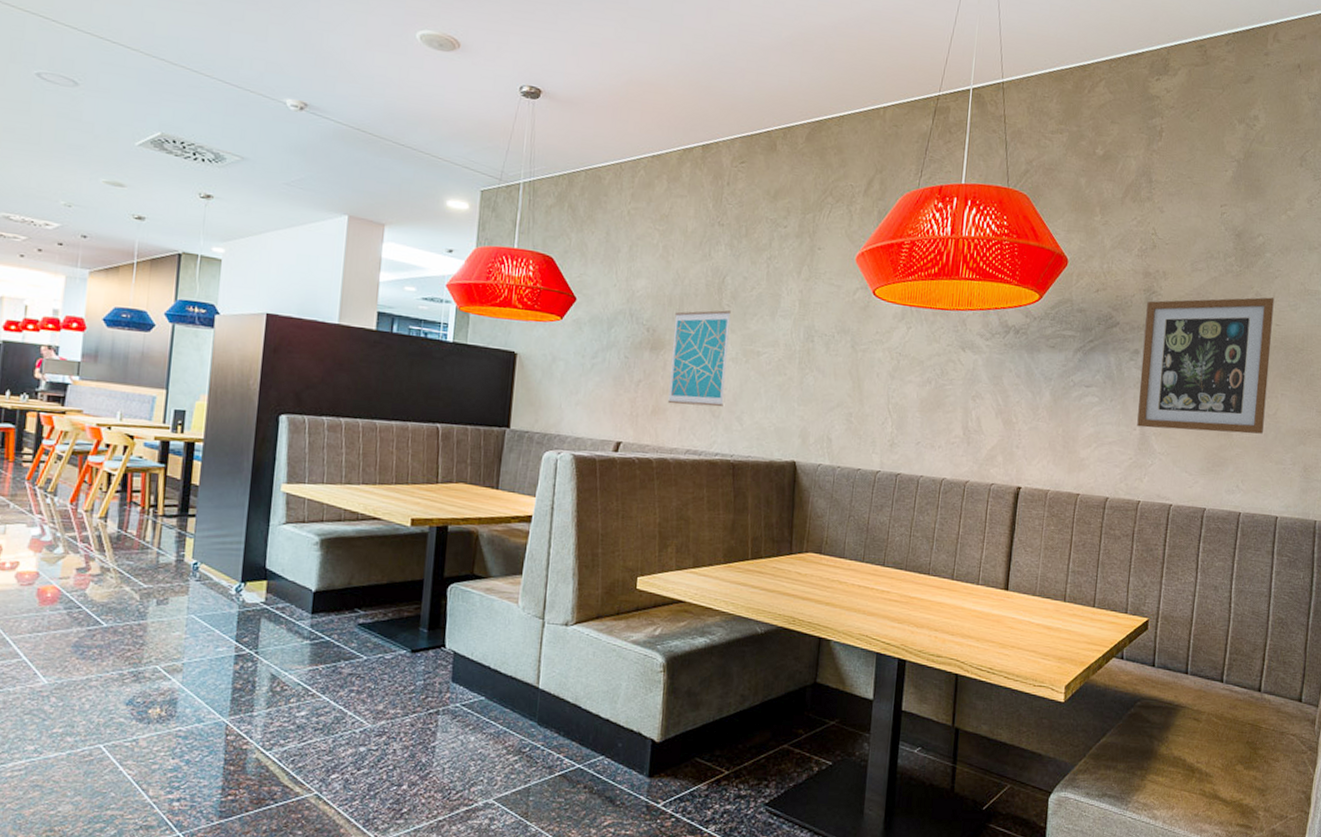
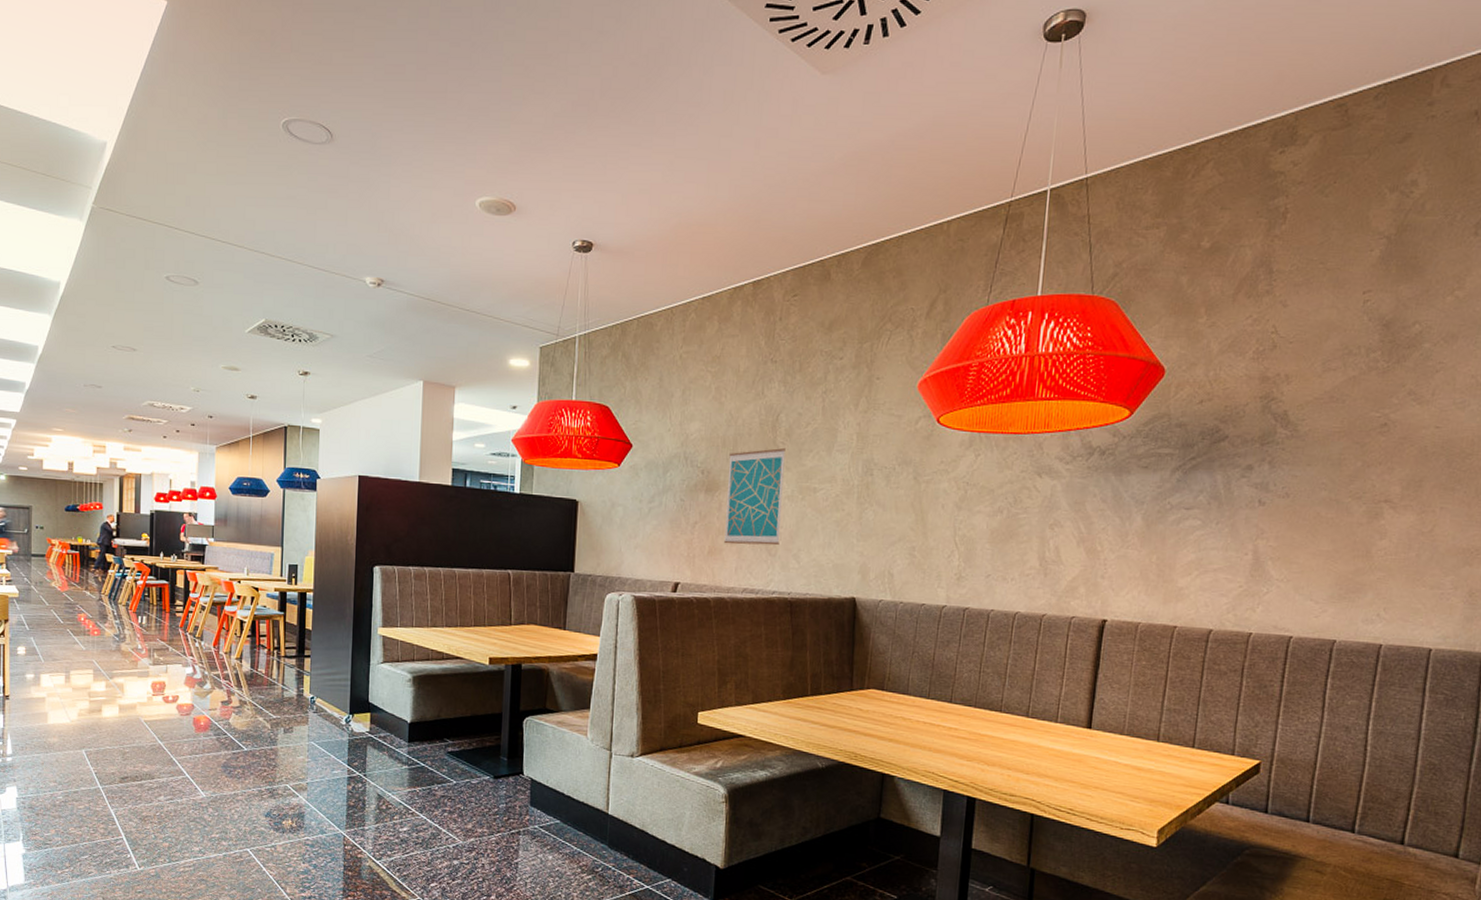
wall art: present [1137,297,1274,434] -> none [1249,395,1434,555]

